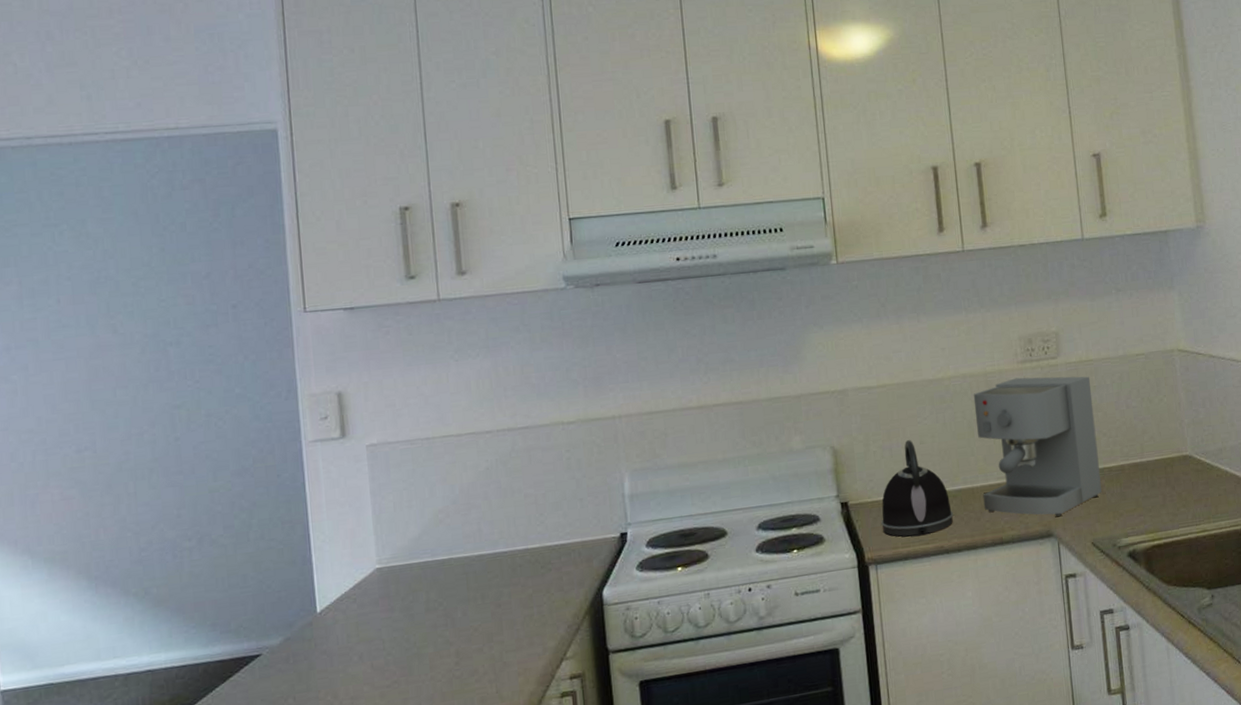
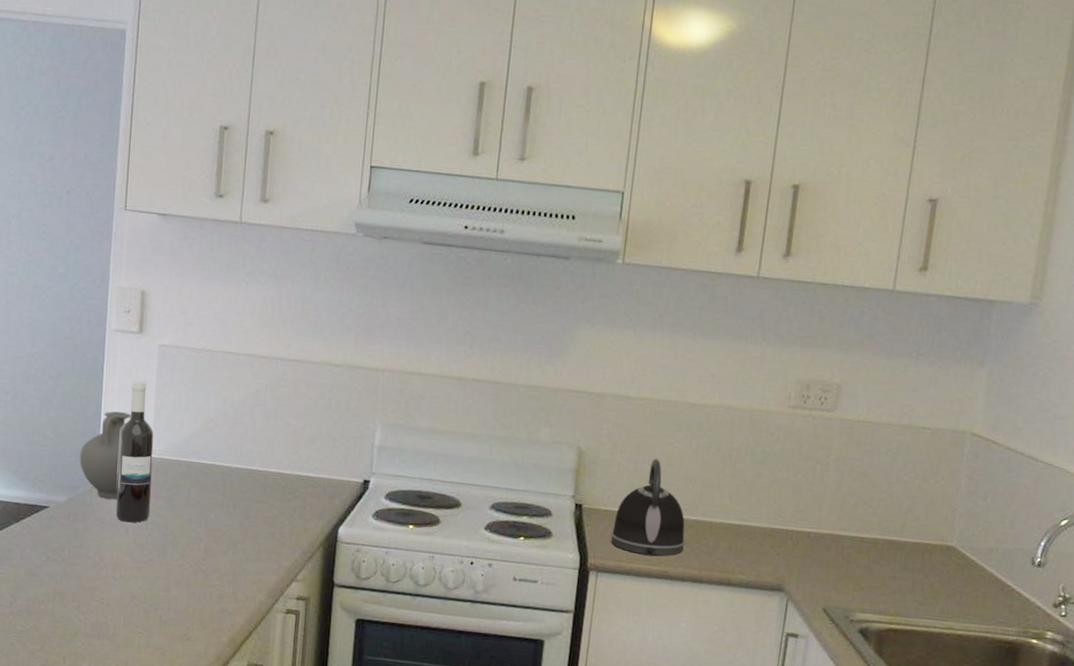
ceramic jug: none [290,526,346,628] -> present [79,411,131,499]
wine bottle: none [335,488,386,648] -> present [115,381,154,523]
coffee maker: present [973,376,1102,517] -> none [718,422,864,574]

